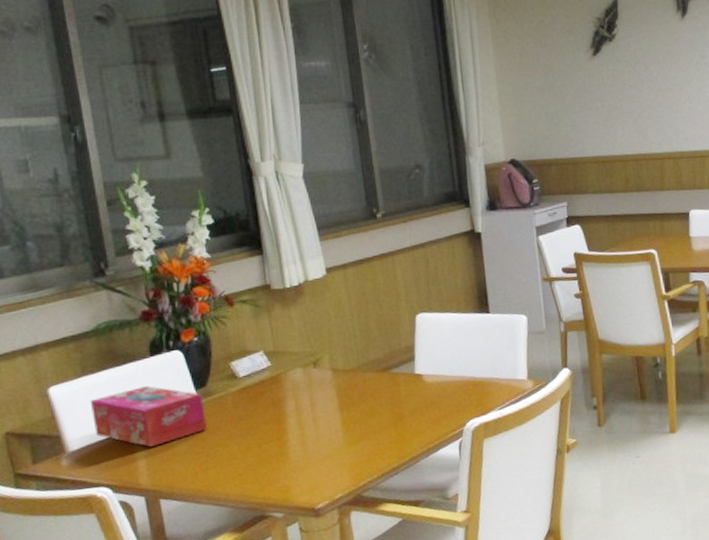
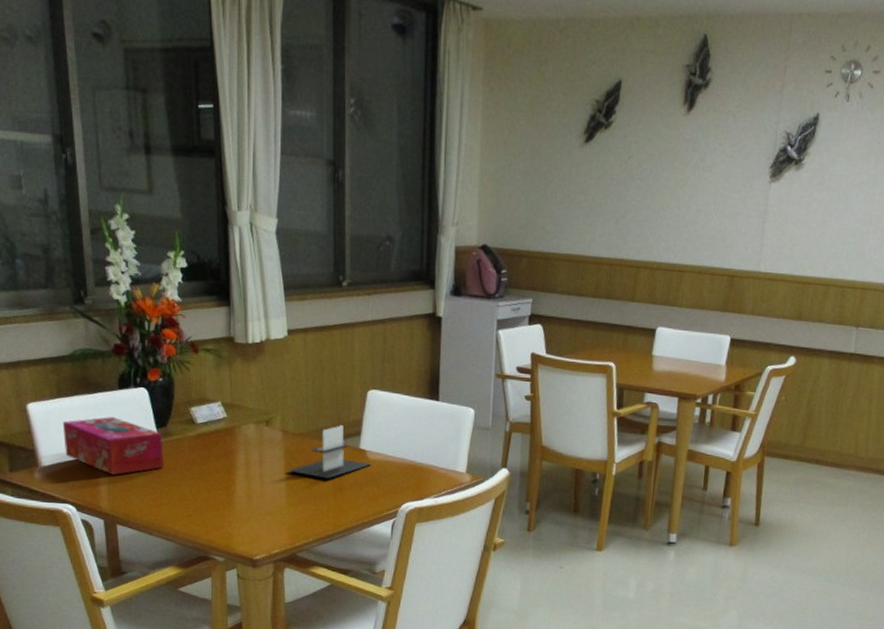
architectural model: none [342,353,429,411] -> present [288,425,371,479]

